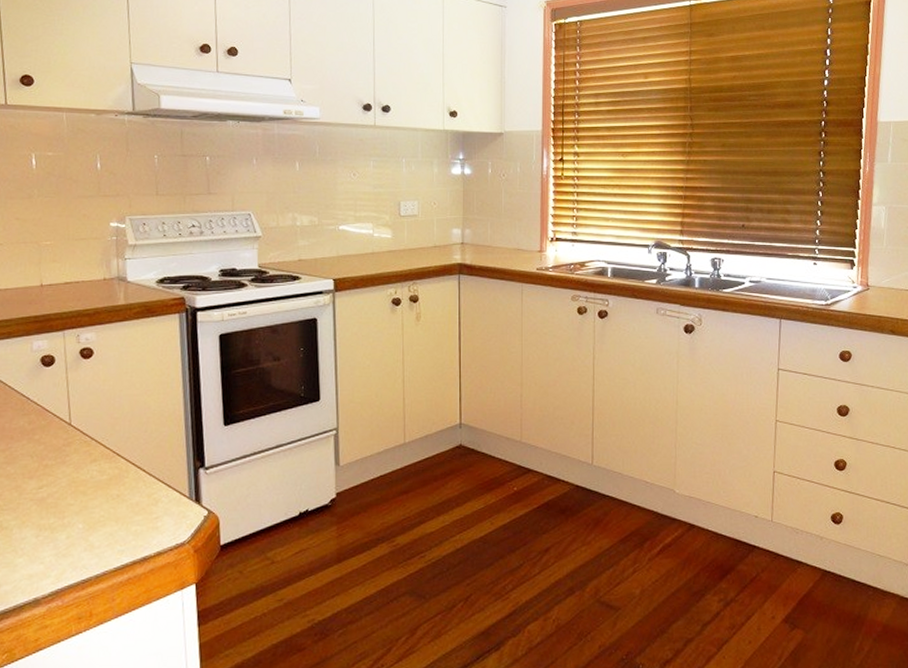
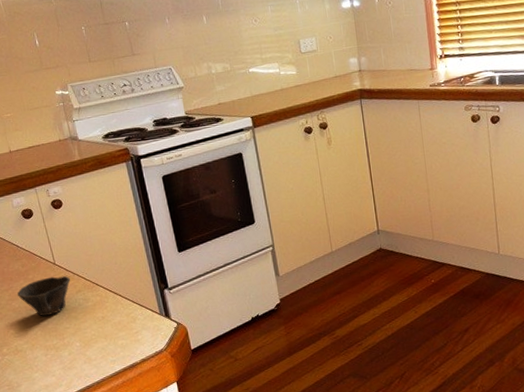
cup: none [16,439,86,488] -> present [17,276,70,317]

